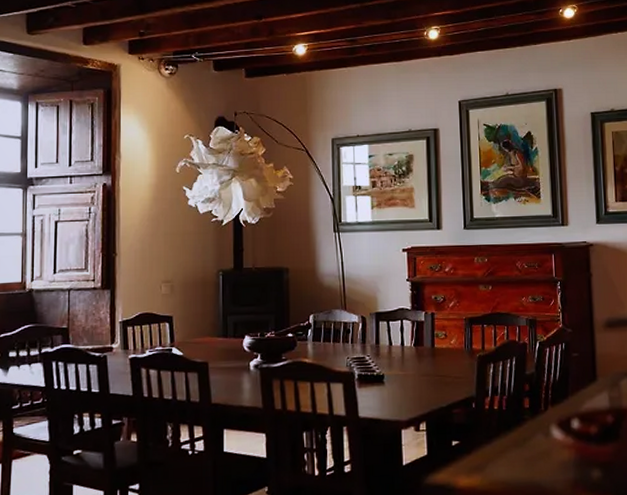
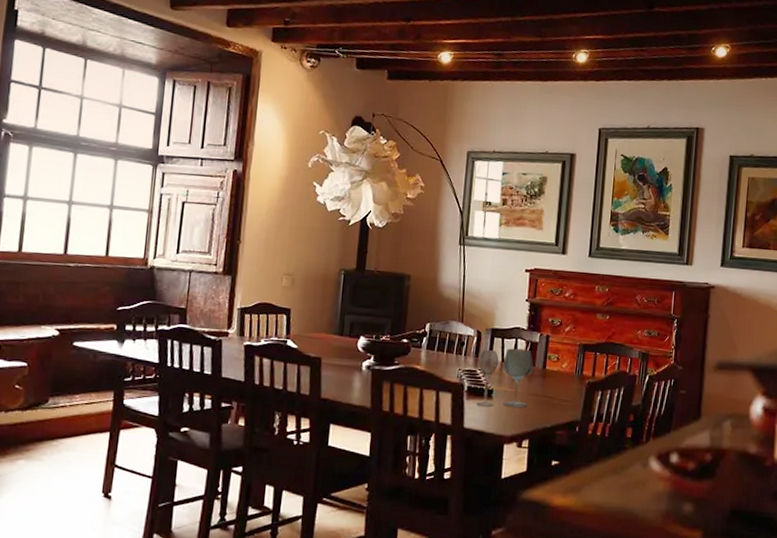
wineglass: none [366,335,388,394] -> present [476,350,499,408]
wine glass: none [390,329,422,391] -> present [502,348,534,409]

